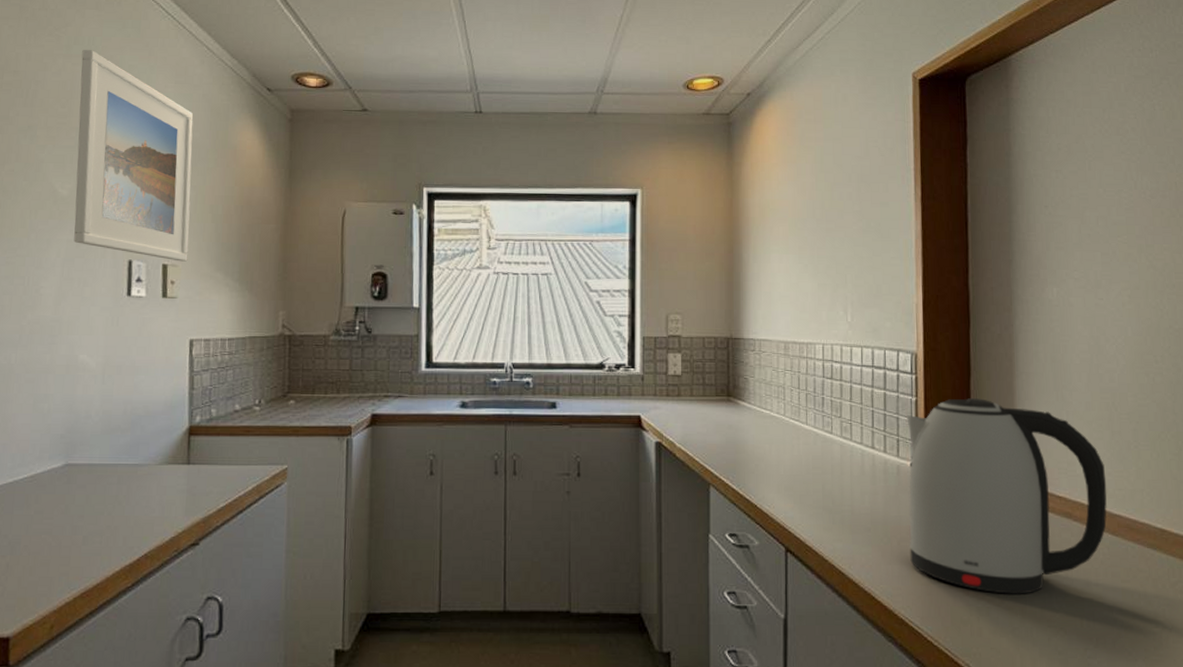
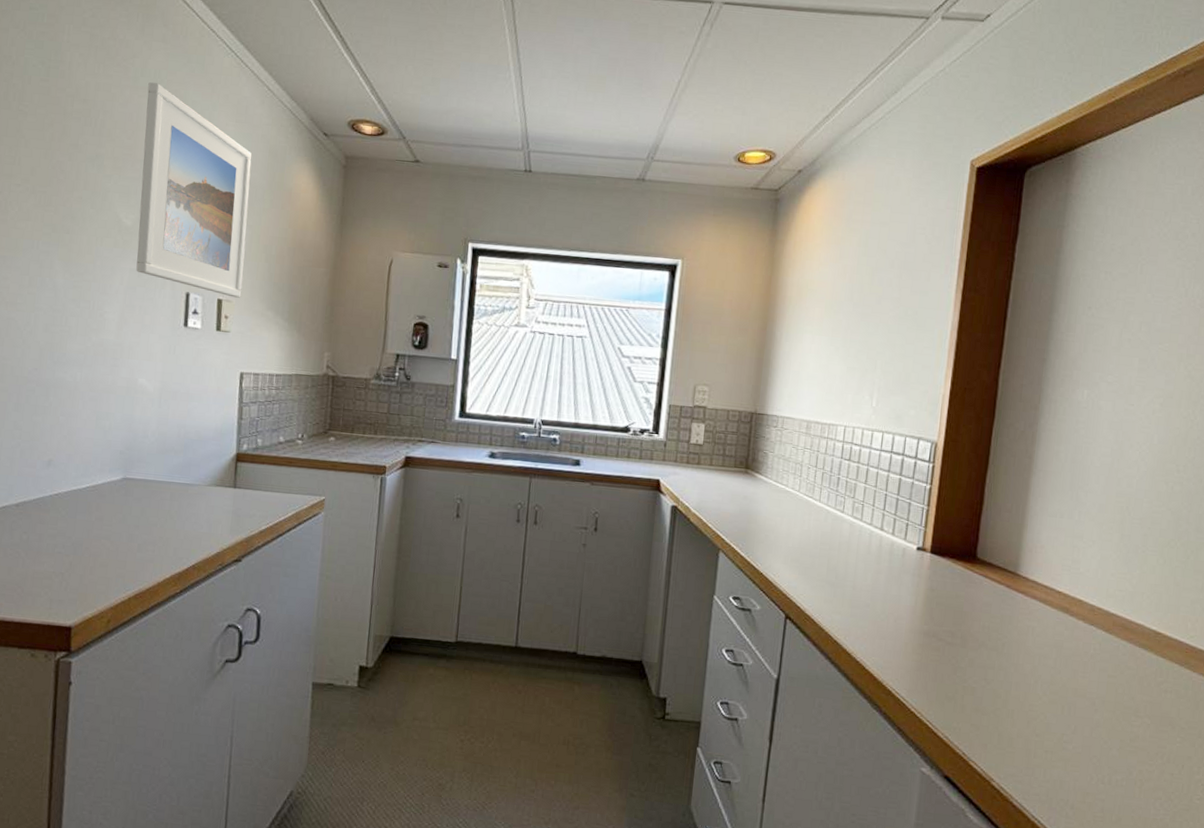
kettle: present [906,397,1107,594] -> none [904,490,1109,679]

